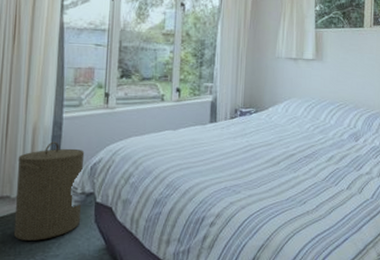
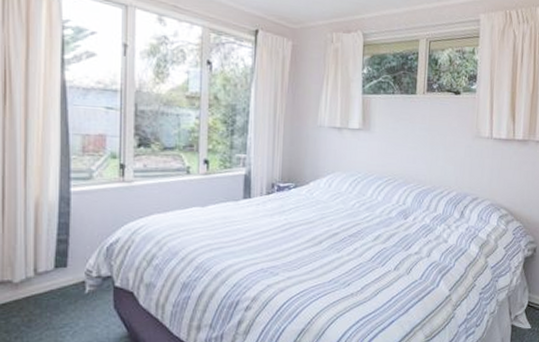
laundry hamper: present [13,141,85,241] -> none [19,219,99,329]

